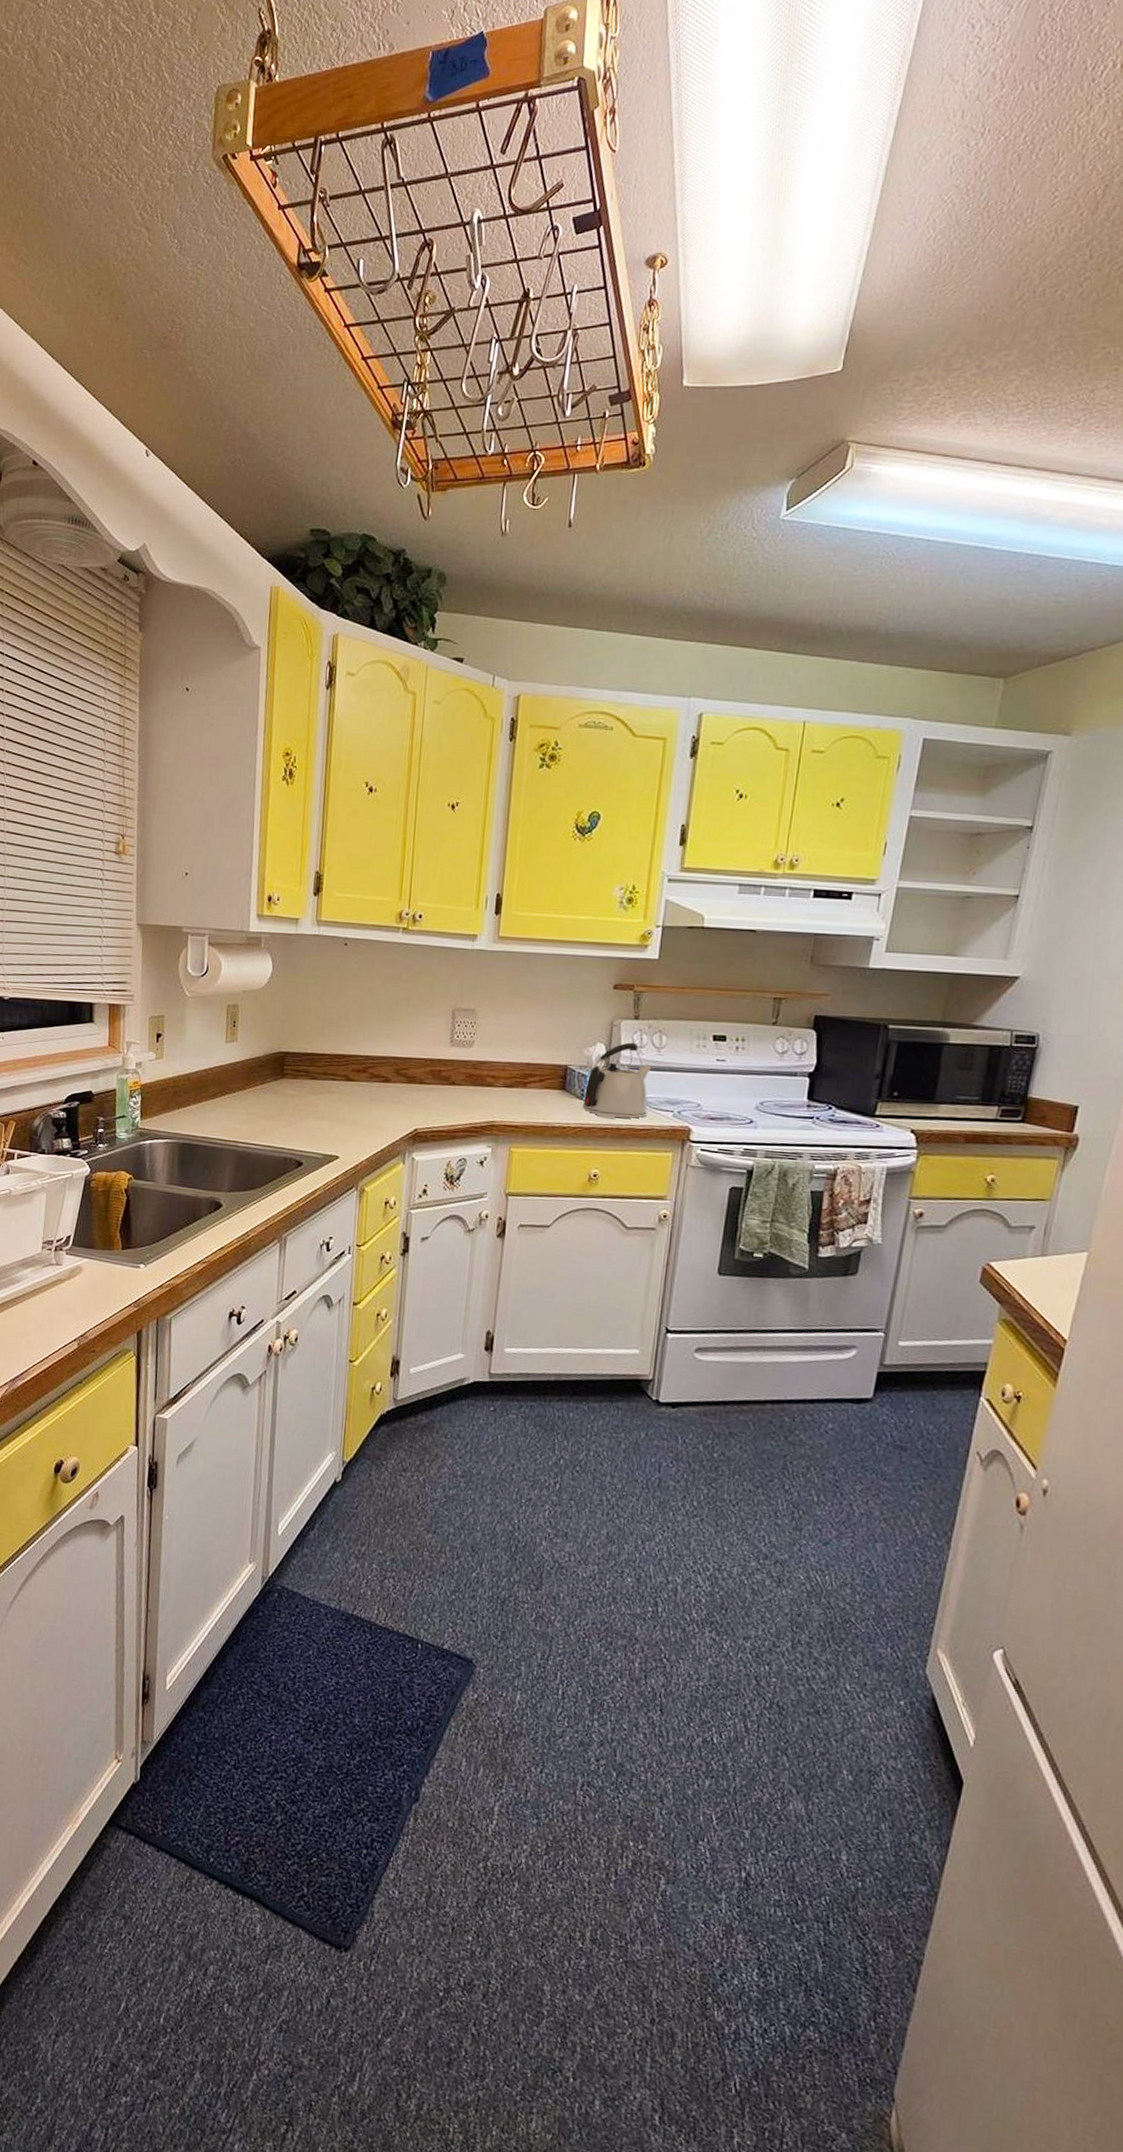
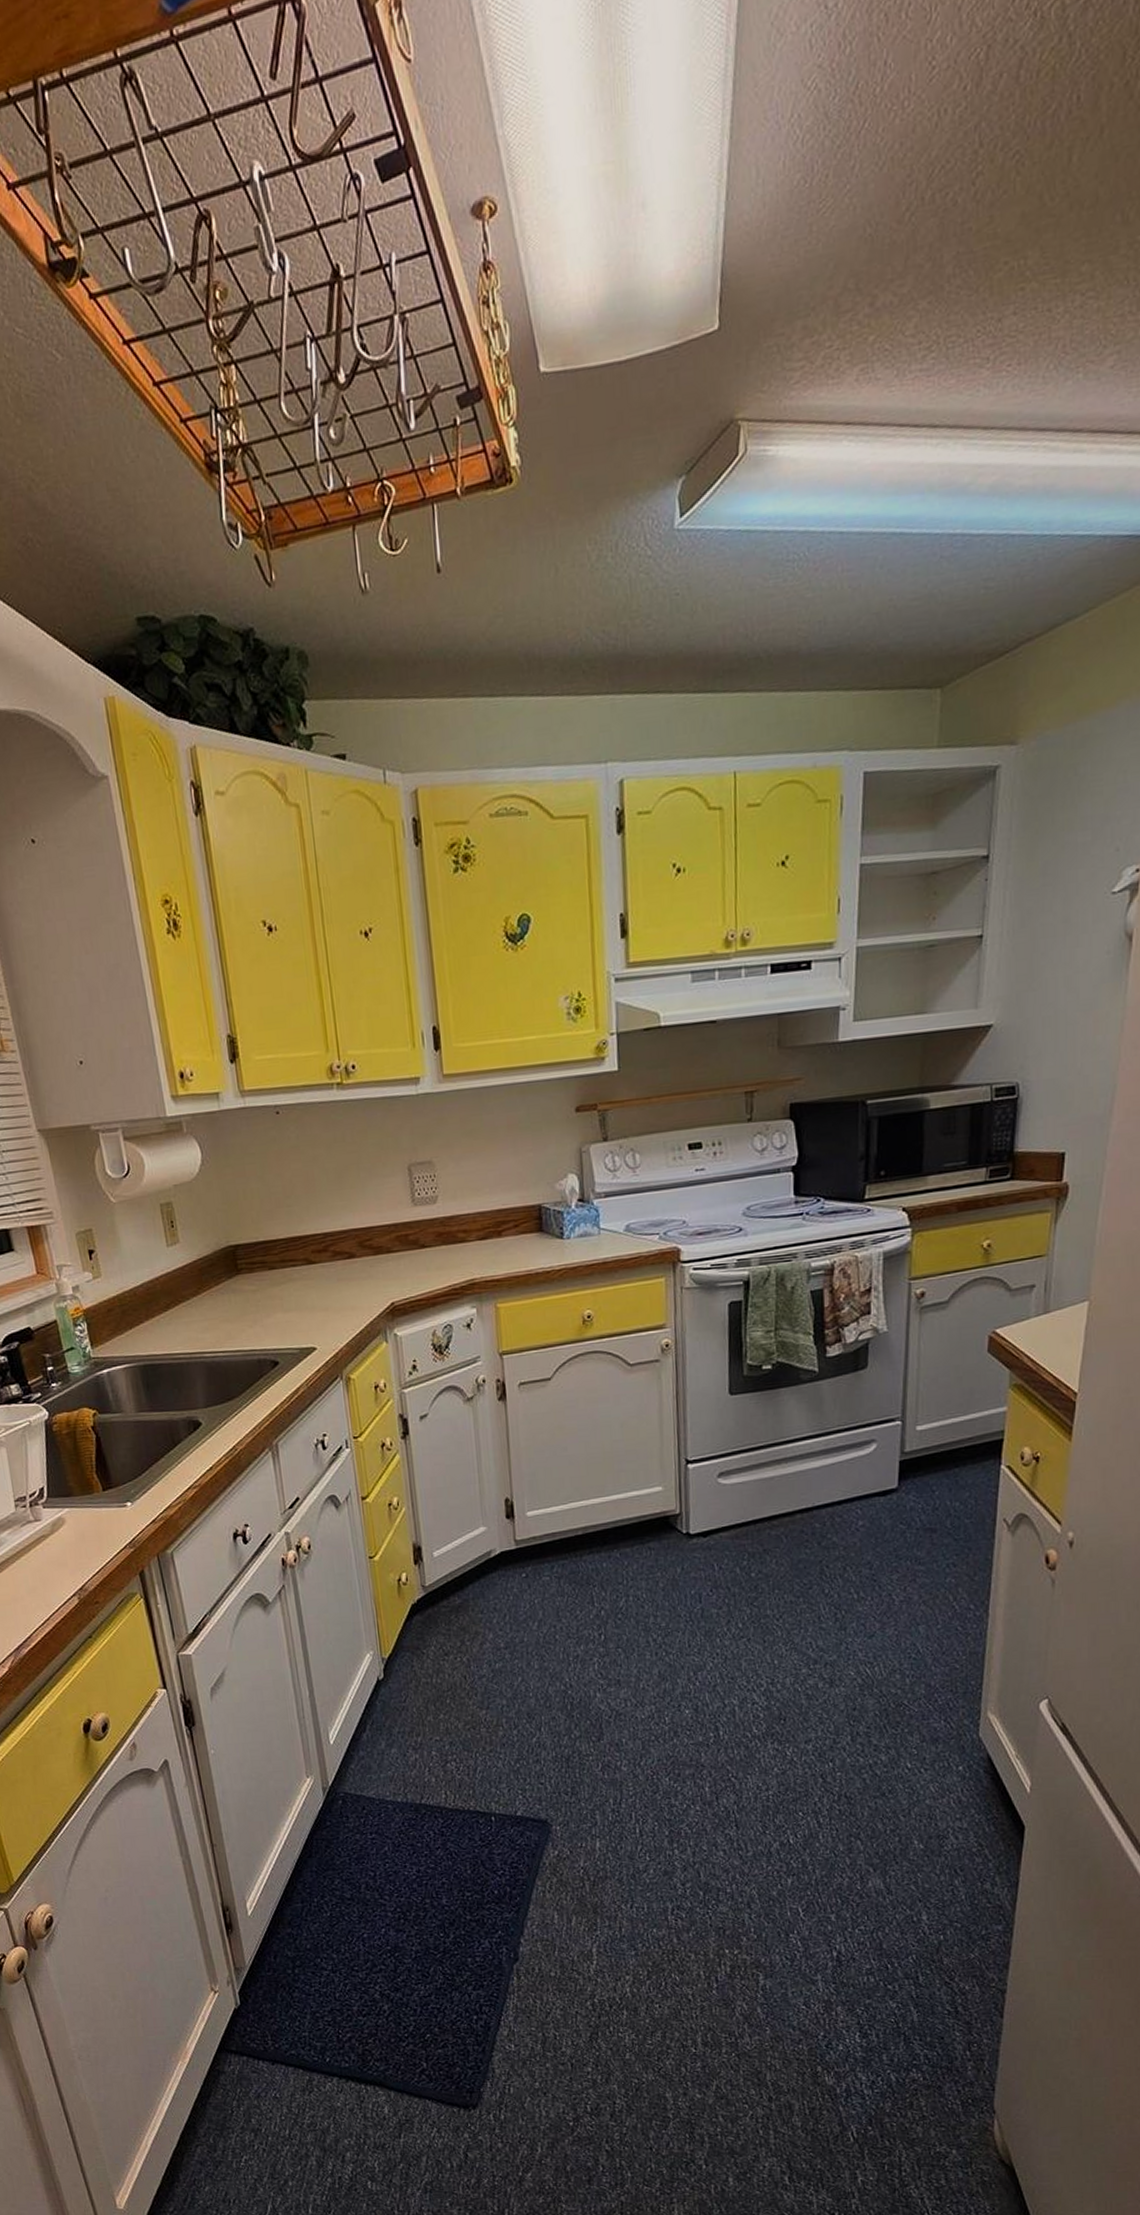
kettle: present [582,1042,652,1119] -> none [563,1167,632,1255]

